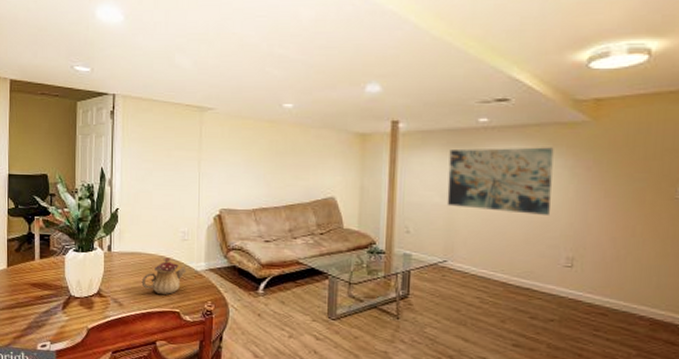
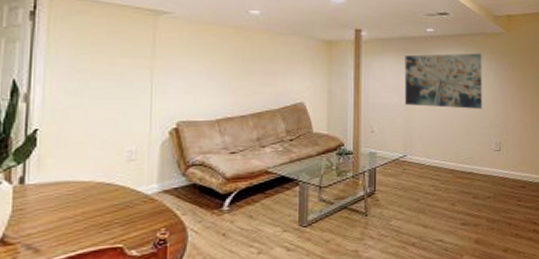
teapot: present [141,257,187,295] -> none [69,183,133,230]

